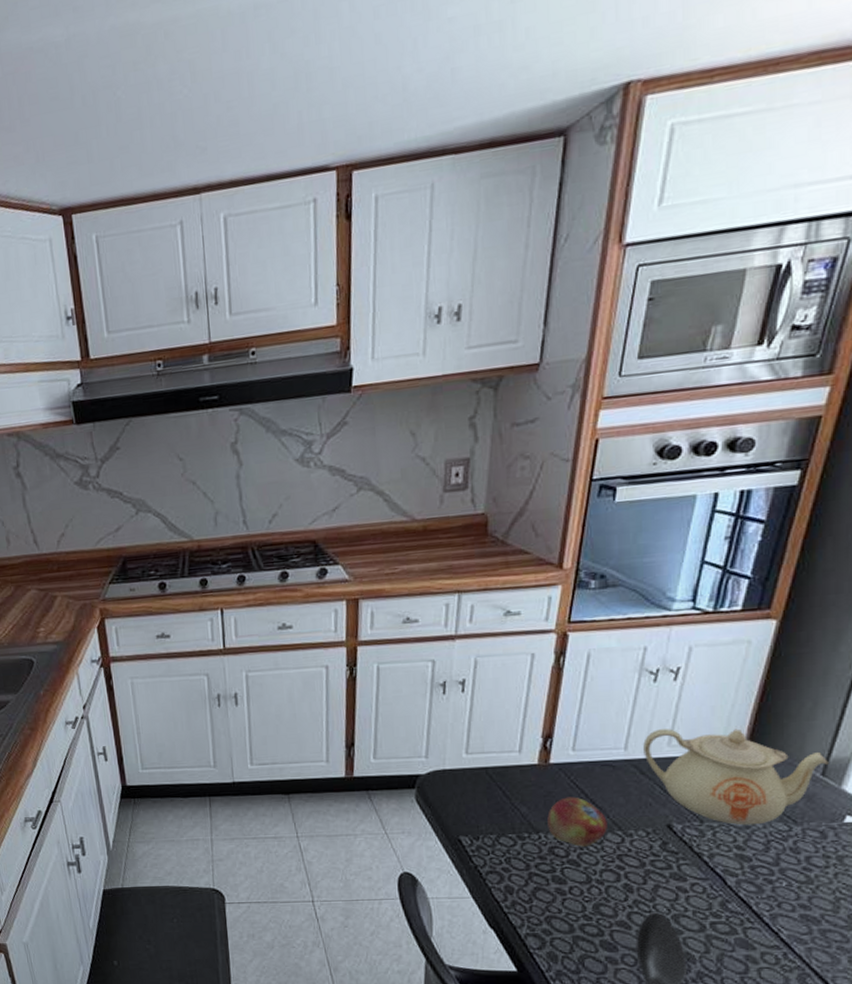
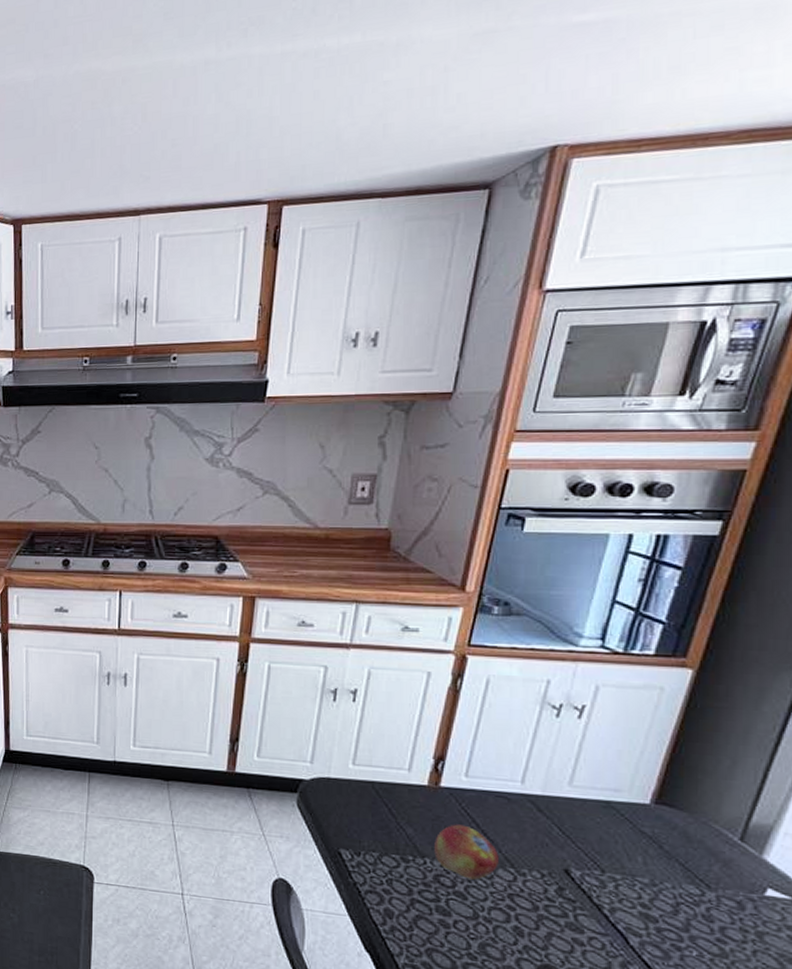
teapot: present [643,728,829,826] -> none [542,767,748,884]

